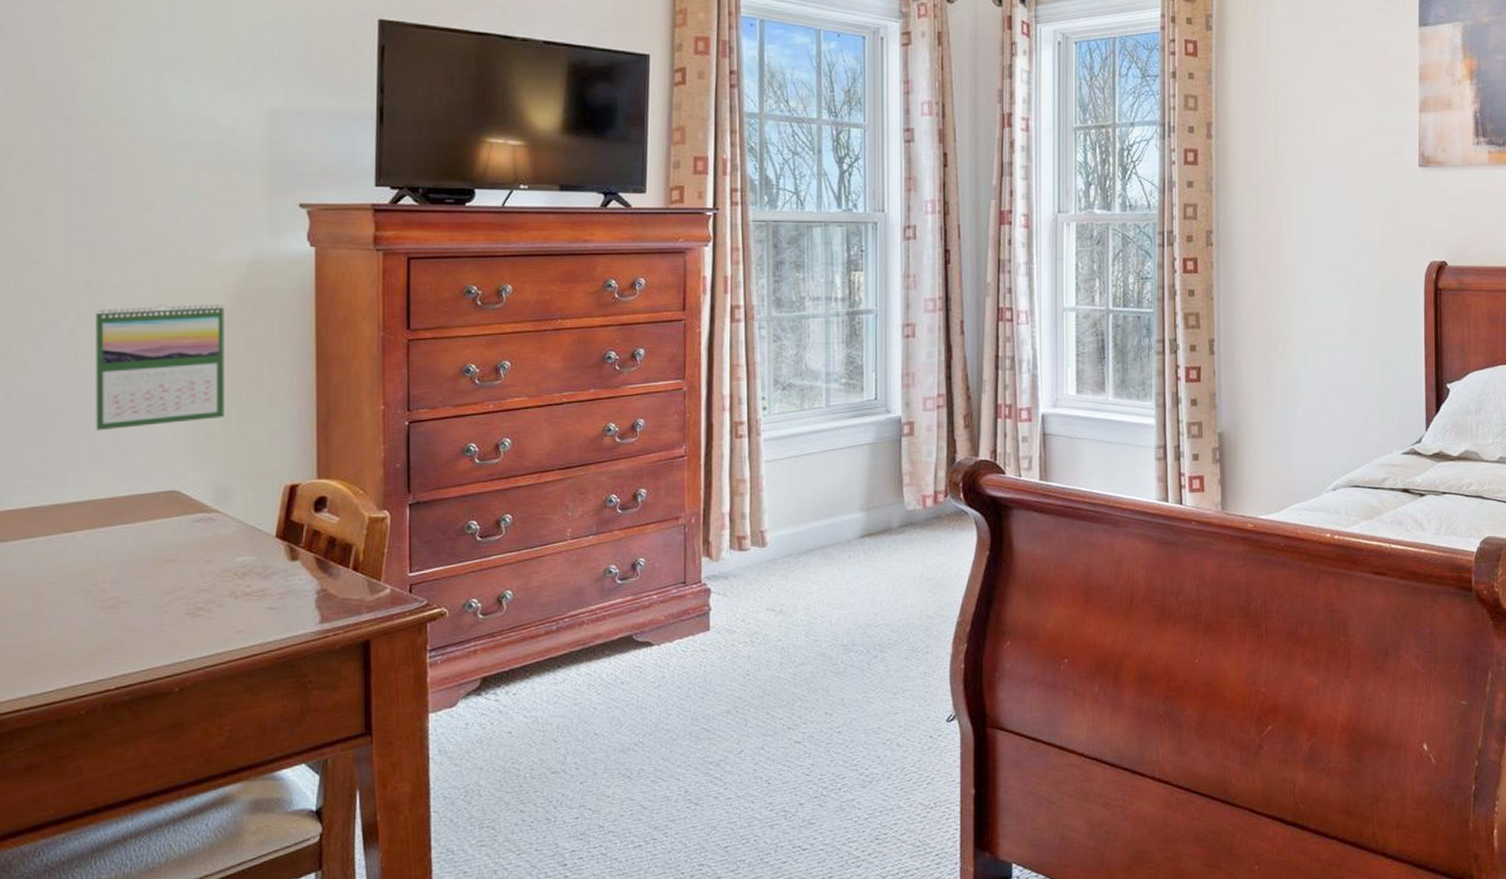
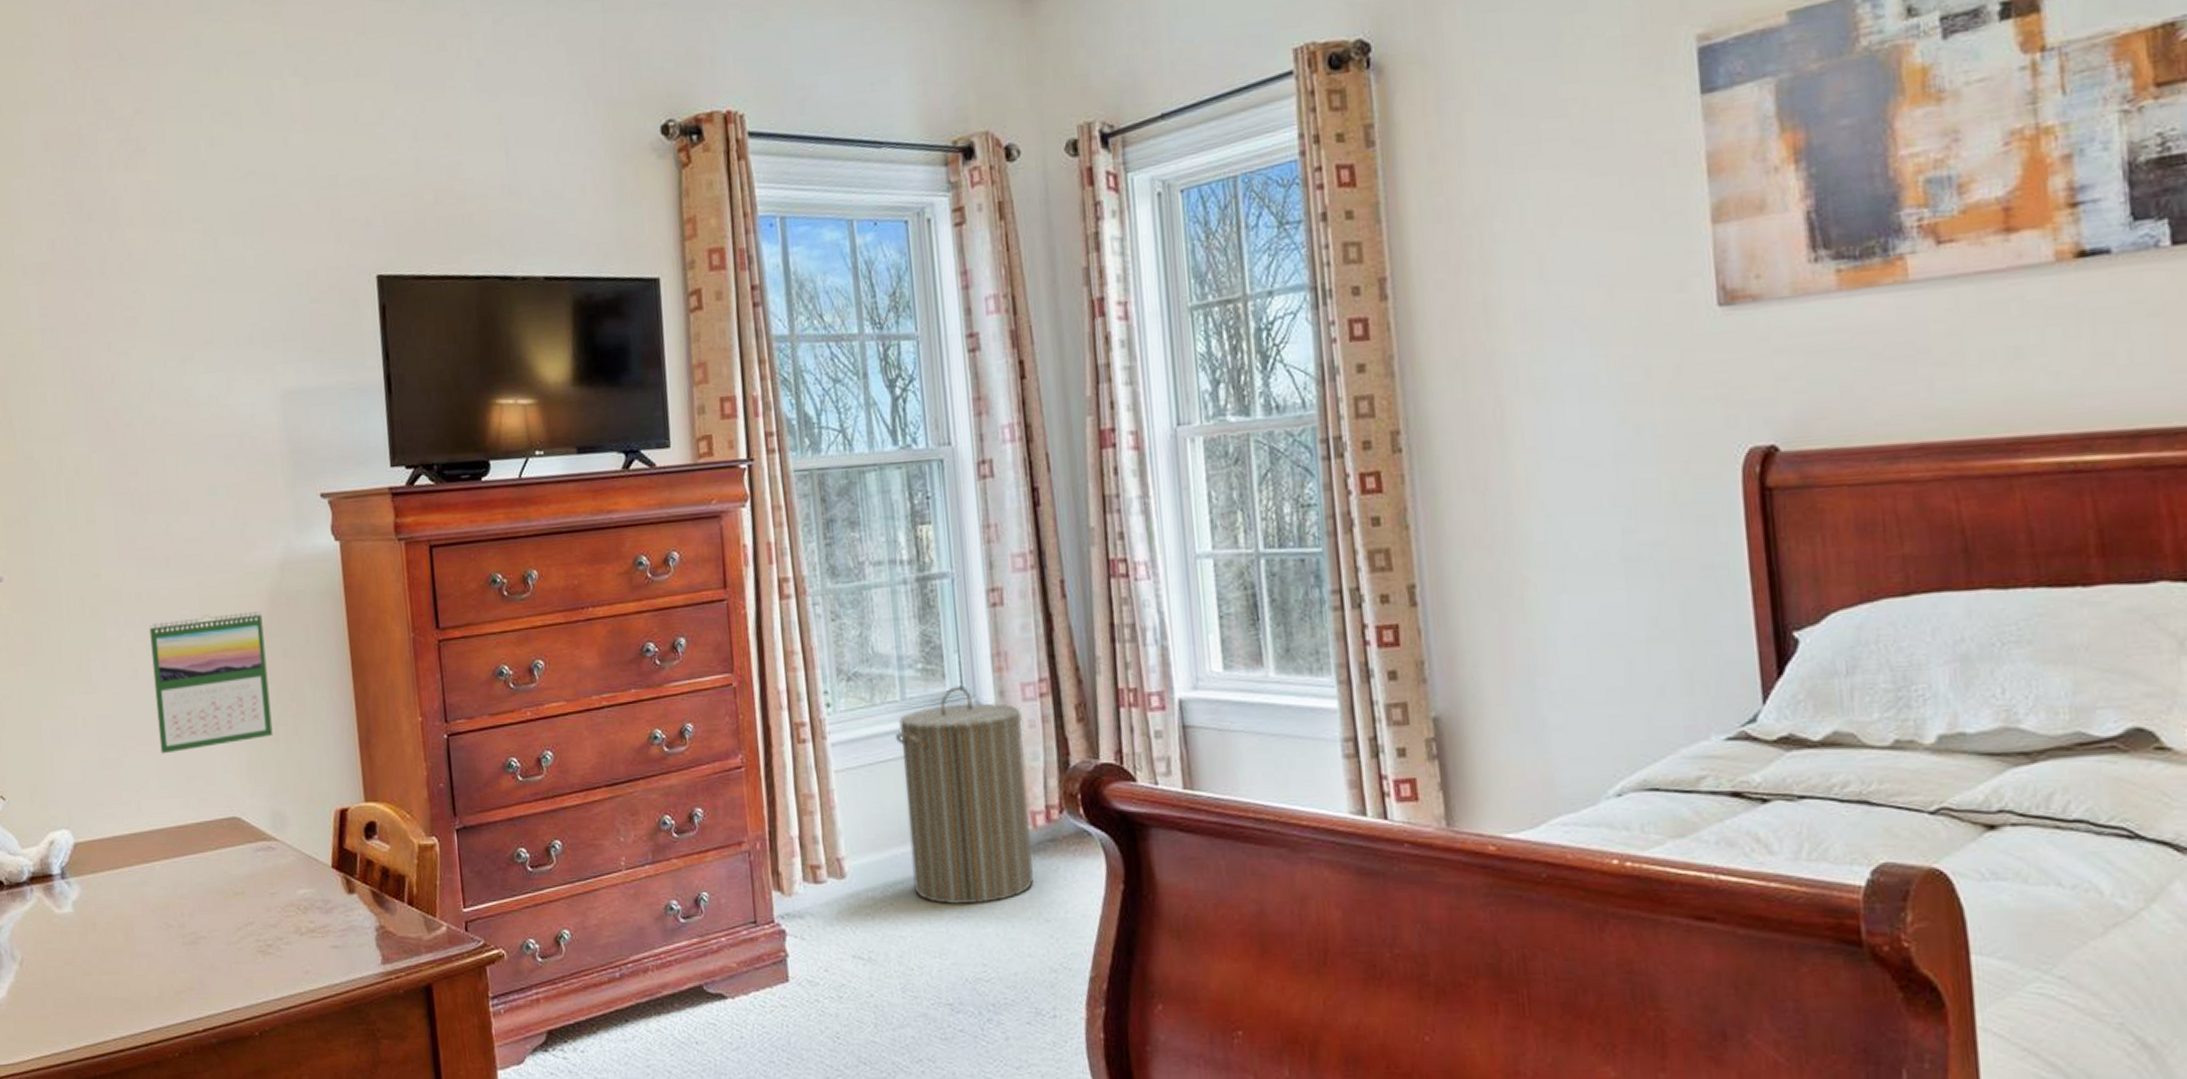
laundry hamper: none [819,397,923,567] -> present [896,685,1034,905]

